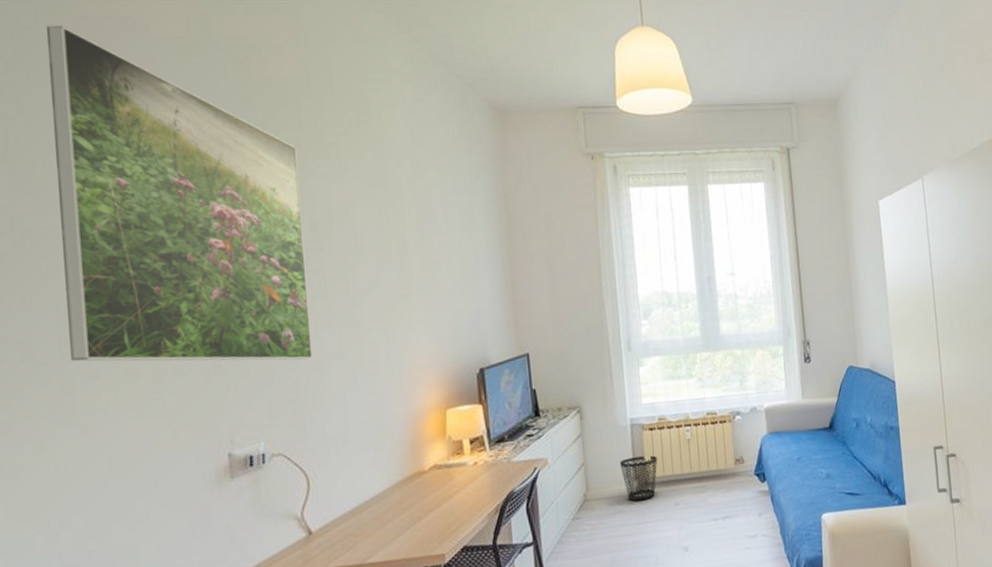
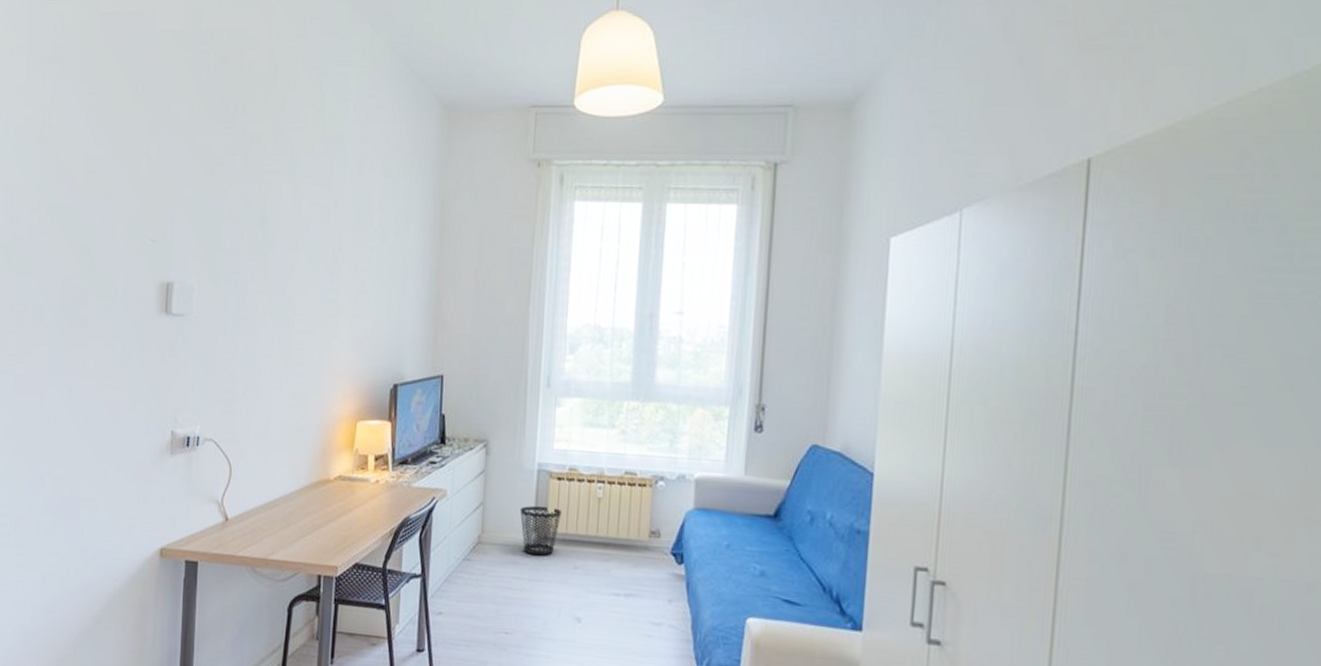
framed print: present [46,25,313,362] -> none [68,21,258,352]

